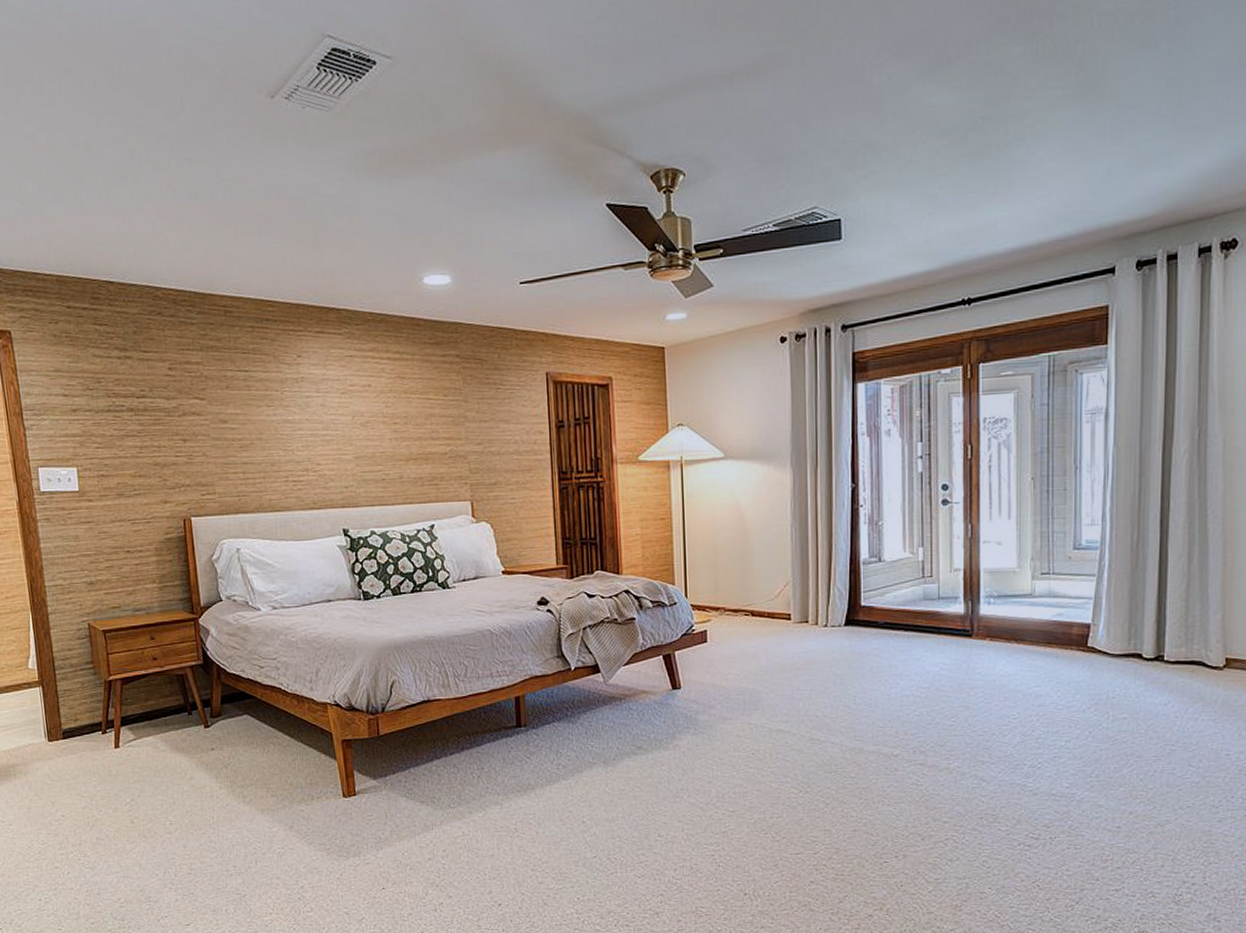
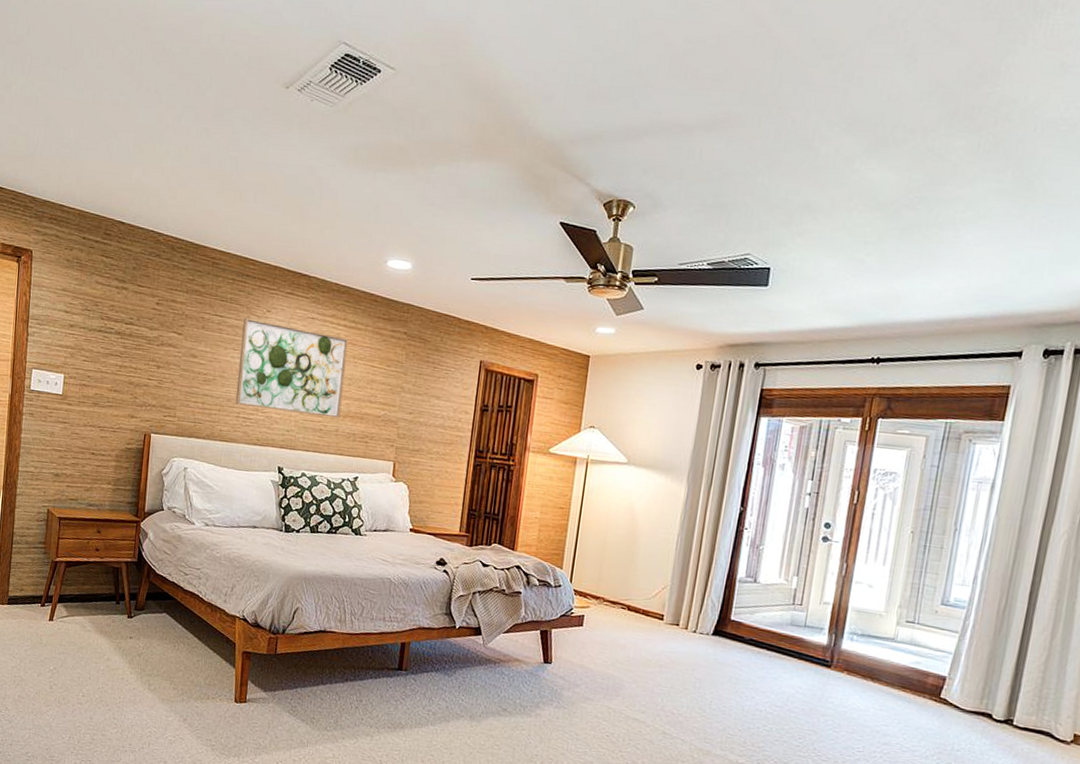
wall art: none [272,367,402,468] -> present [235,317,349,419]

